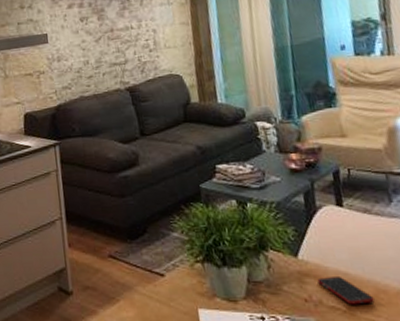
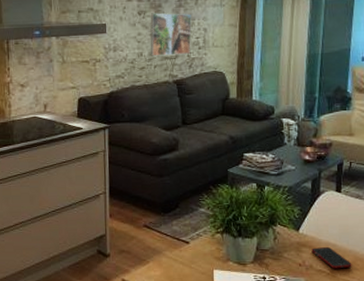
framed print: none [93,15,142,64] -> present [150,12,192,56]

